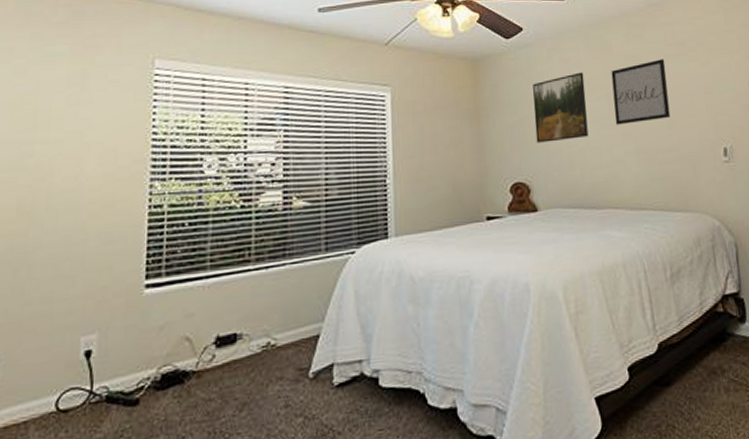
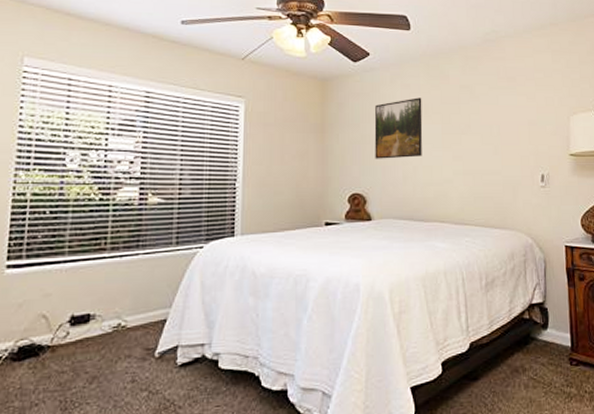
wall art: present [611,59,671,125] -> none [447,90,497,148]

